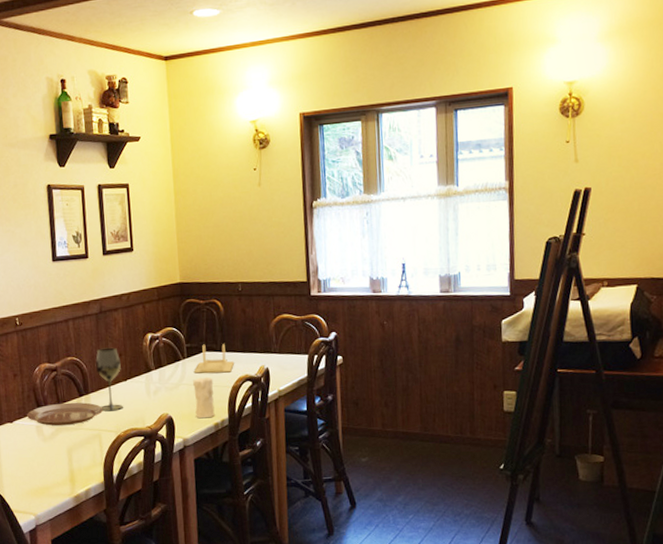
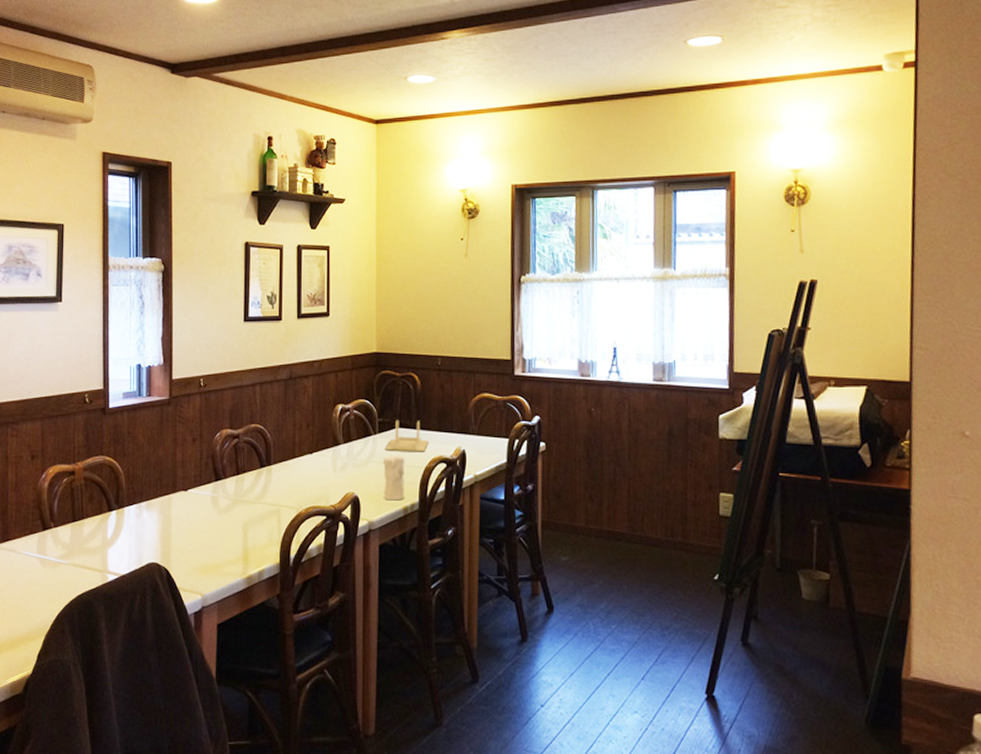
plate: present [27,402,104,426] -> none [203,473,285,497]
wineglass: present [95,347,123,411] -> none [280,417,307,486]

